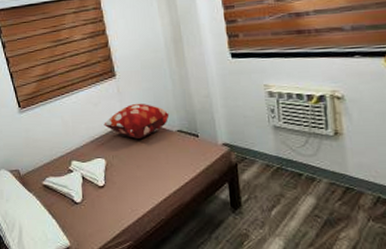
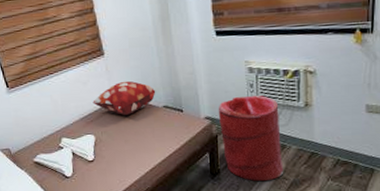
laundry hamper: none [236,121,316,219] -> present [218,95,284,182]

